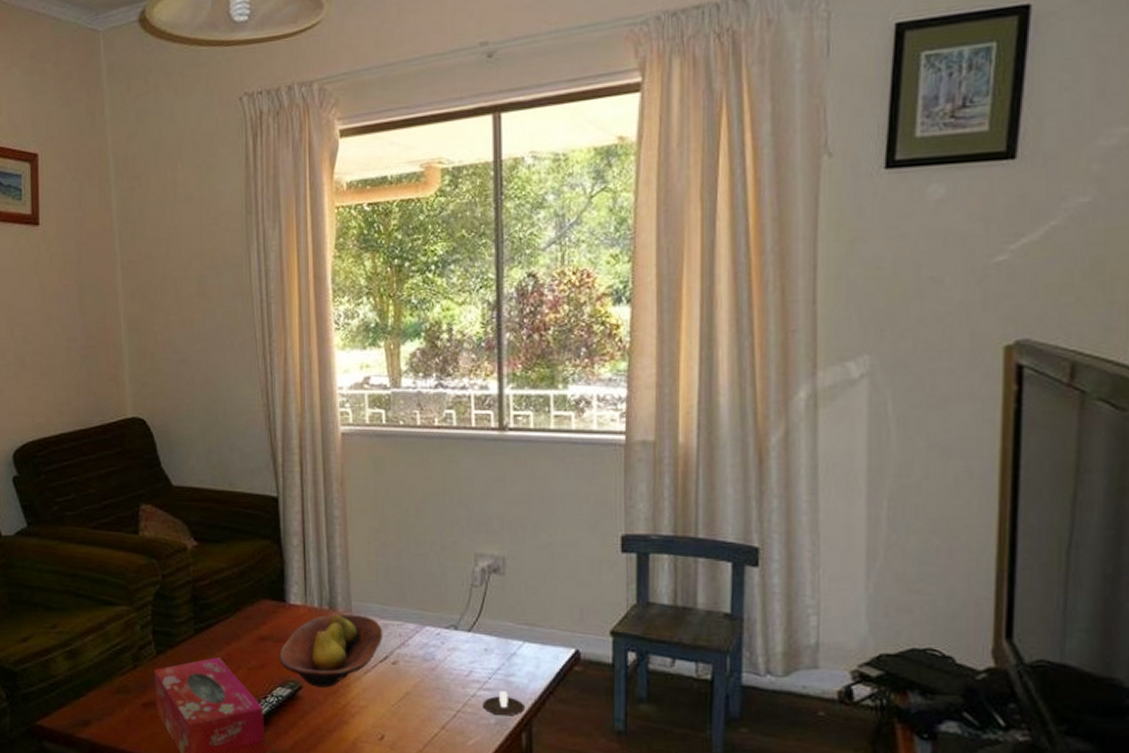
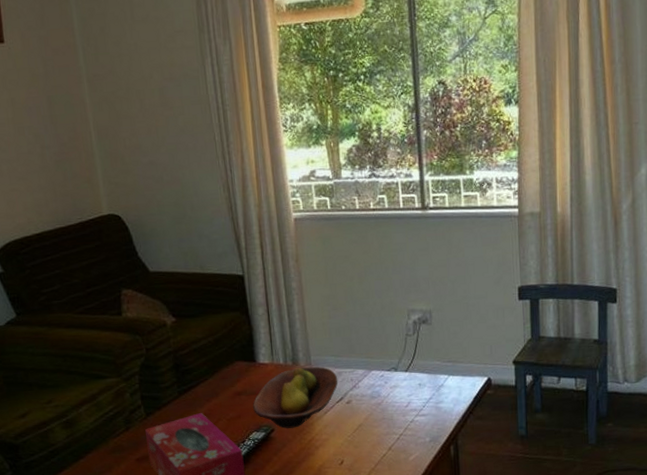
candle: present [483,691,524,716] -> none [420,415,451,434]

